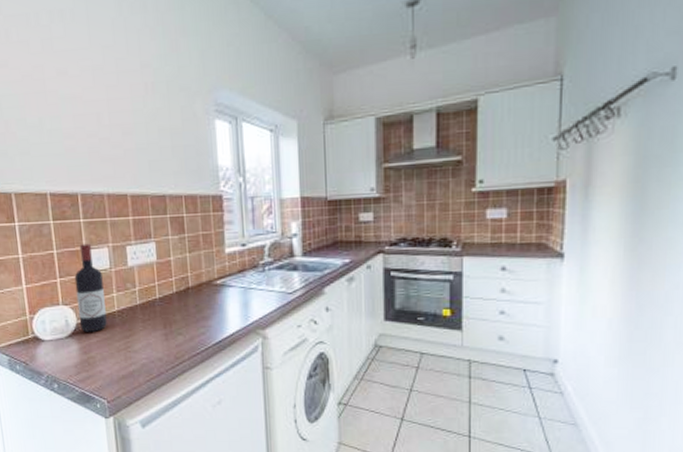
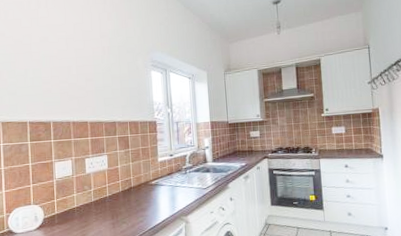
wine bottle: present [74,243,107,332] -> none [44,157,68,225]

